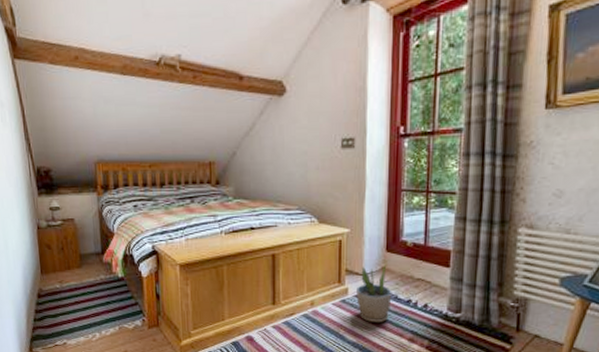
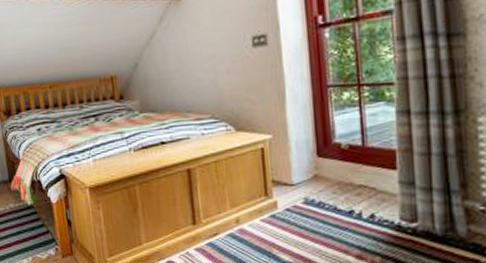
potted plant: present [356,263,391,322] -> none [287,170,330,238]

